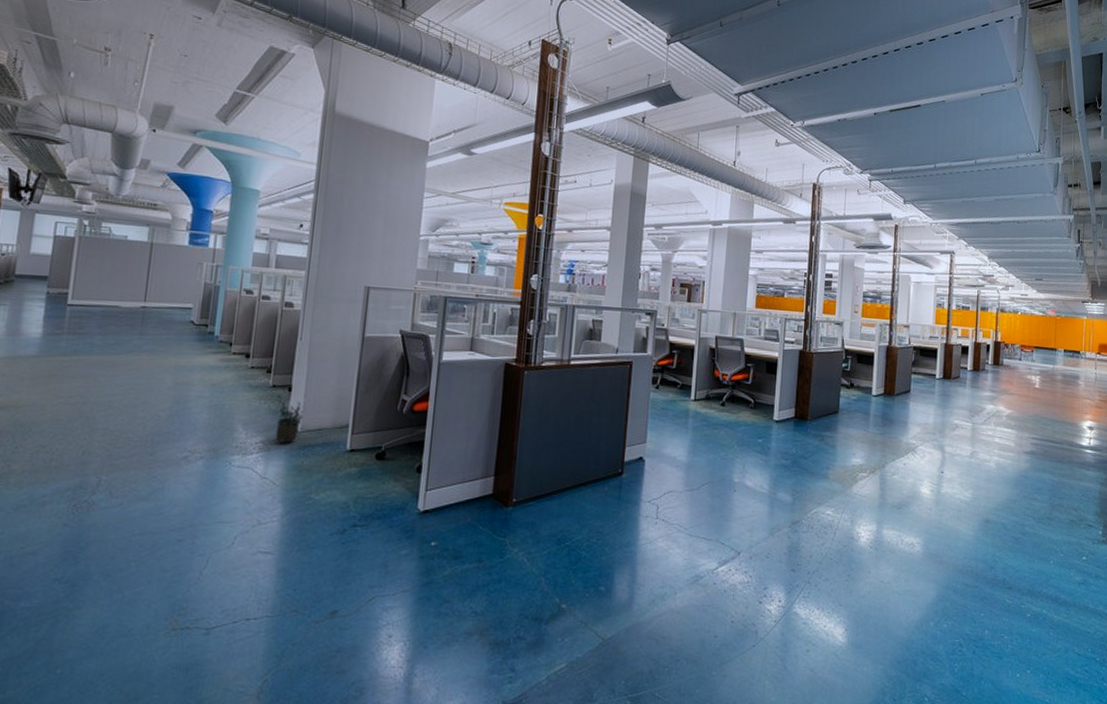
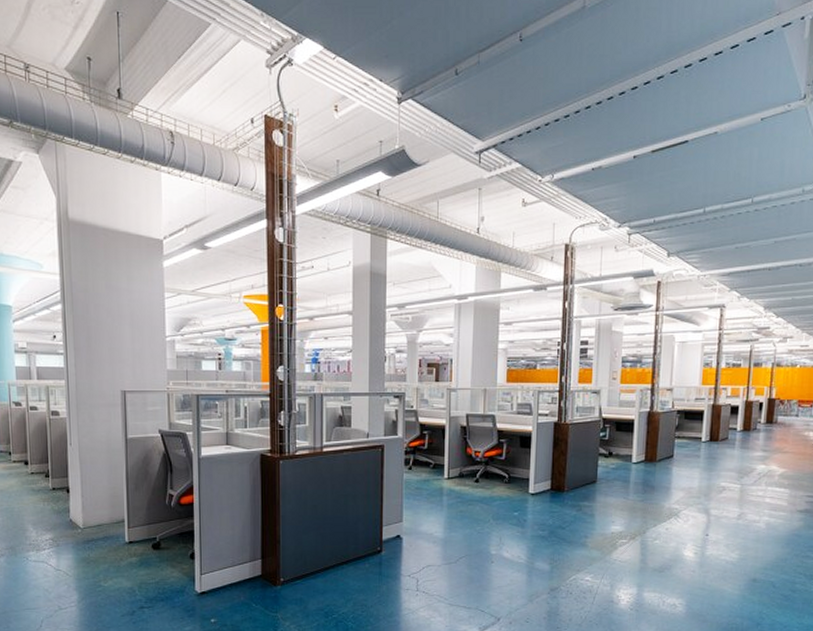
potted plant: present [275,395,304,444] -> none [58,497,84,539]

